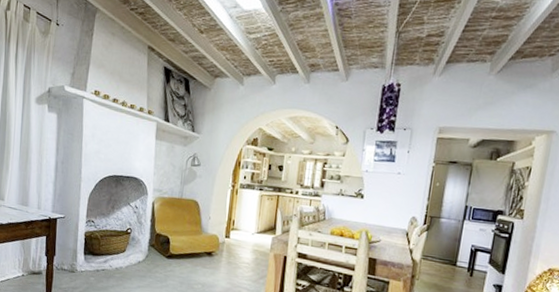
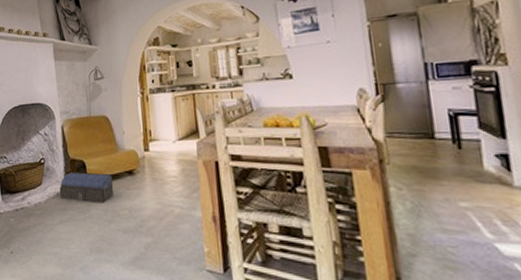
architectural model: none [141,244,192,276] -> present [59,171,114,203]

